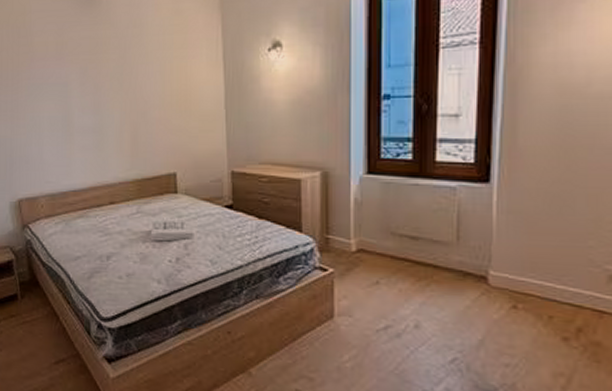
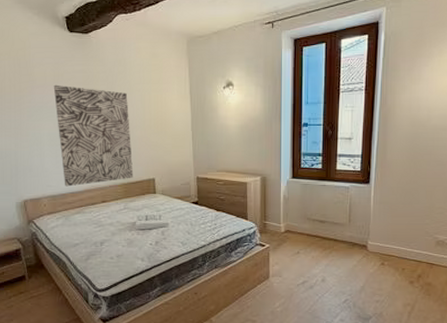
wall art: none [55,55,149,183] -> present [53,84,134,187]

